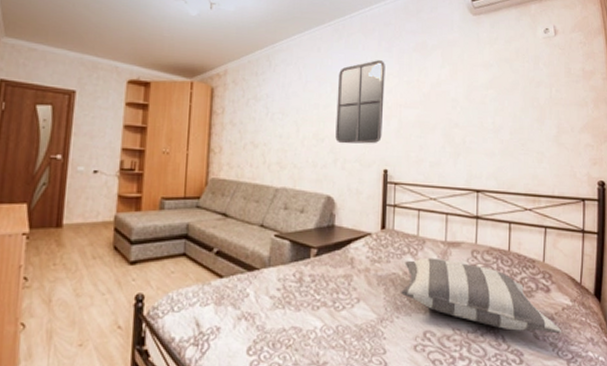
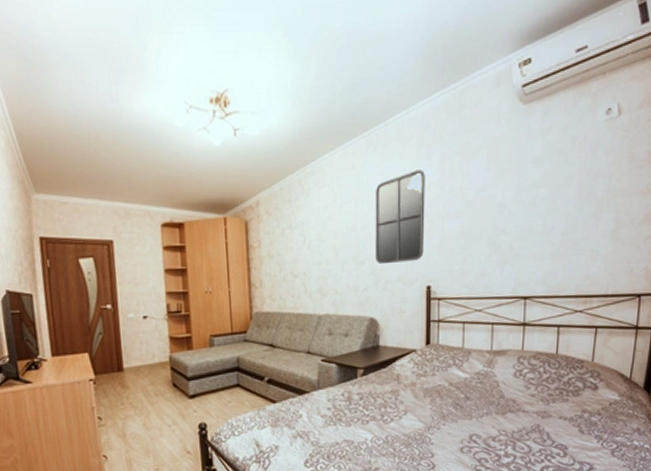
pillow: present [400,257,561,334] -> none [446,367,607,428]

